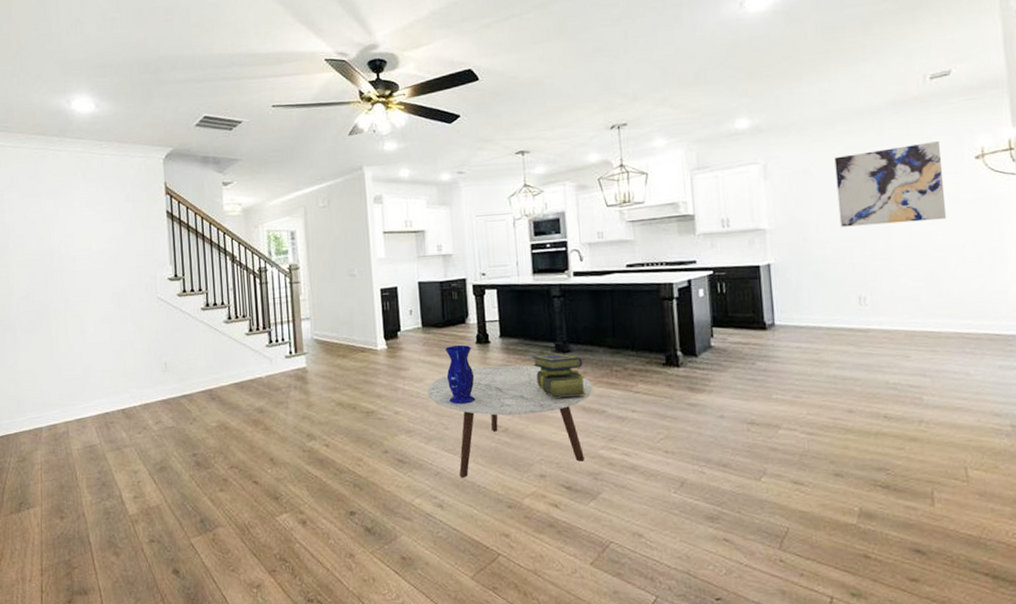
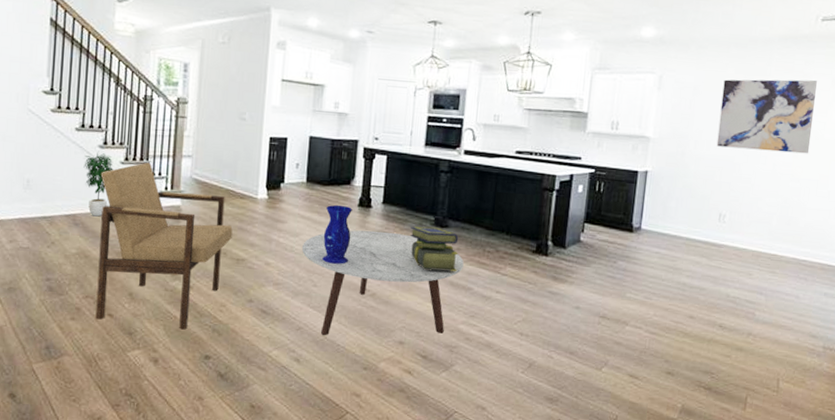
potted plant: none [212,326,240,389] -> present [83,150,113,217]
armchair: none [229,330,359,489] -> present [95,162,233,330]

